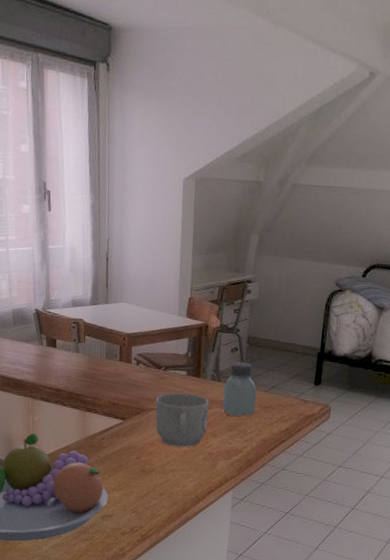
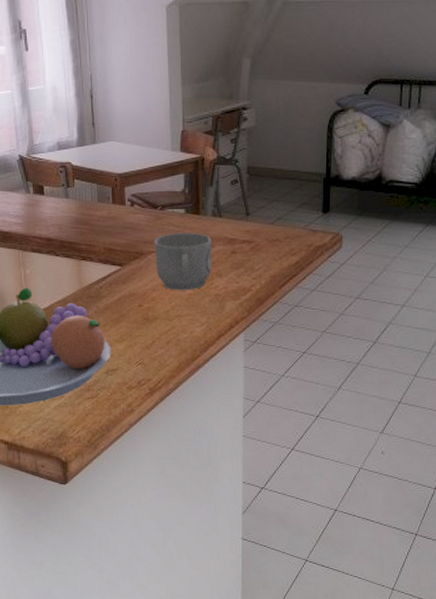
saltshaker: present [222,362,257,417] -> none [225,195,261,254]

